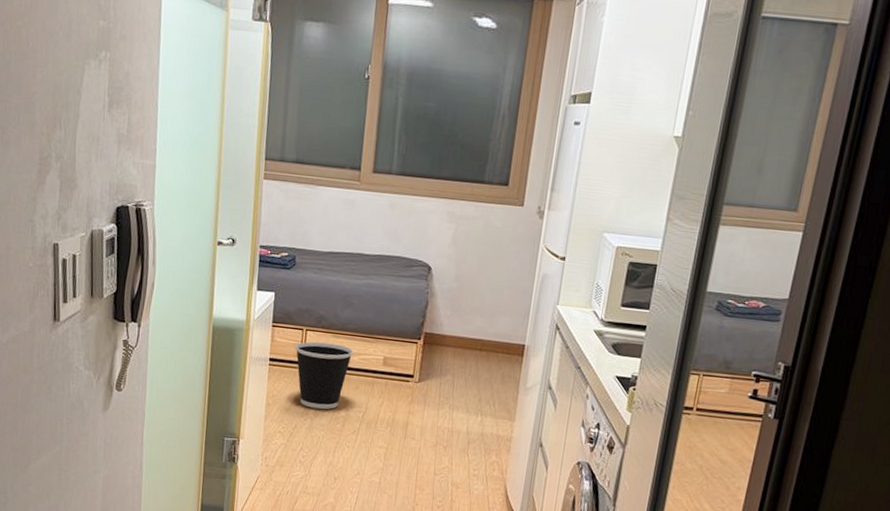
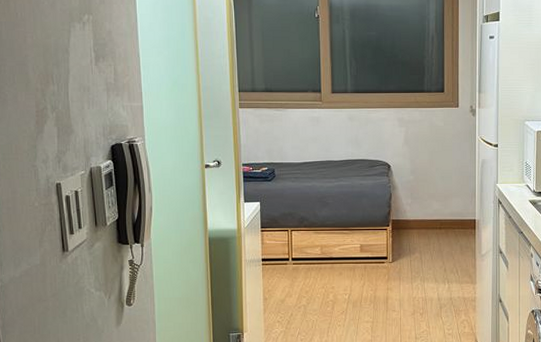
wastebasket: present [295,341,354,410] -> none [283,239,334,297]

